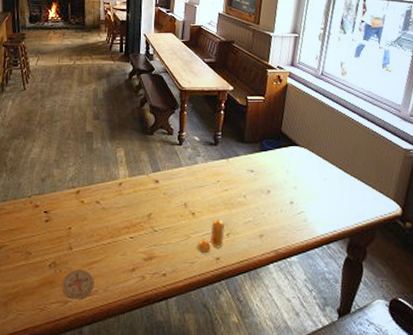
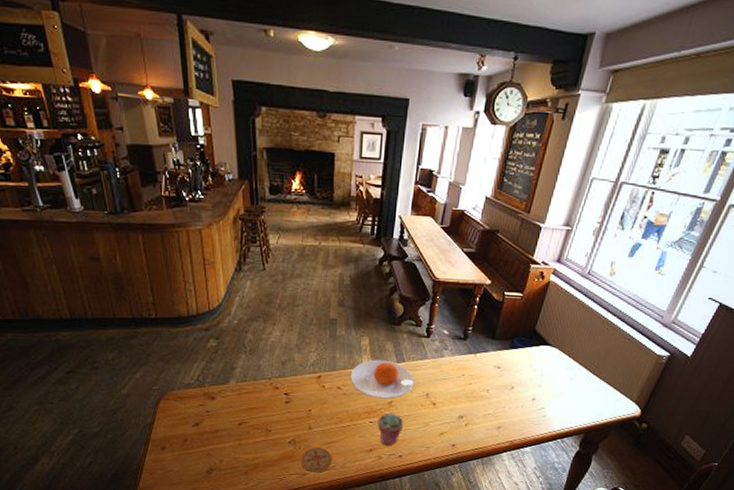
plate: none [108,170,172,211] -> present [350,359,415,399]
potted succulent: none [138,226,165,263] -> present [377,413,404,446]
pepper shaker: present [198,218,225,252] -> none [435,409,464,439]

